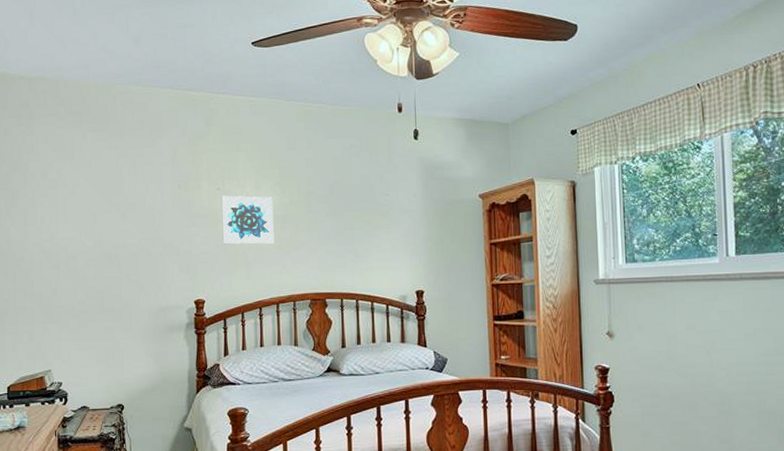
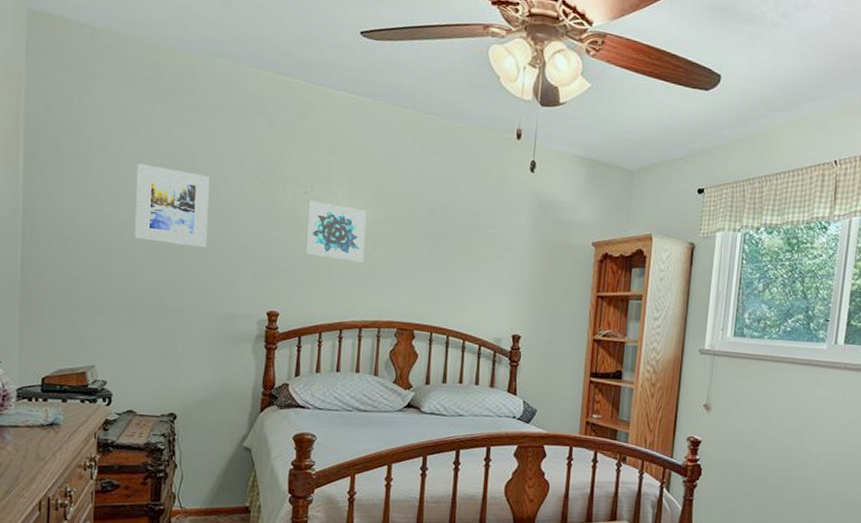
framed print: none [74,186,138,252] -> present [135,163,210,247]

